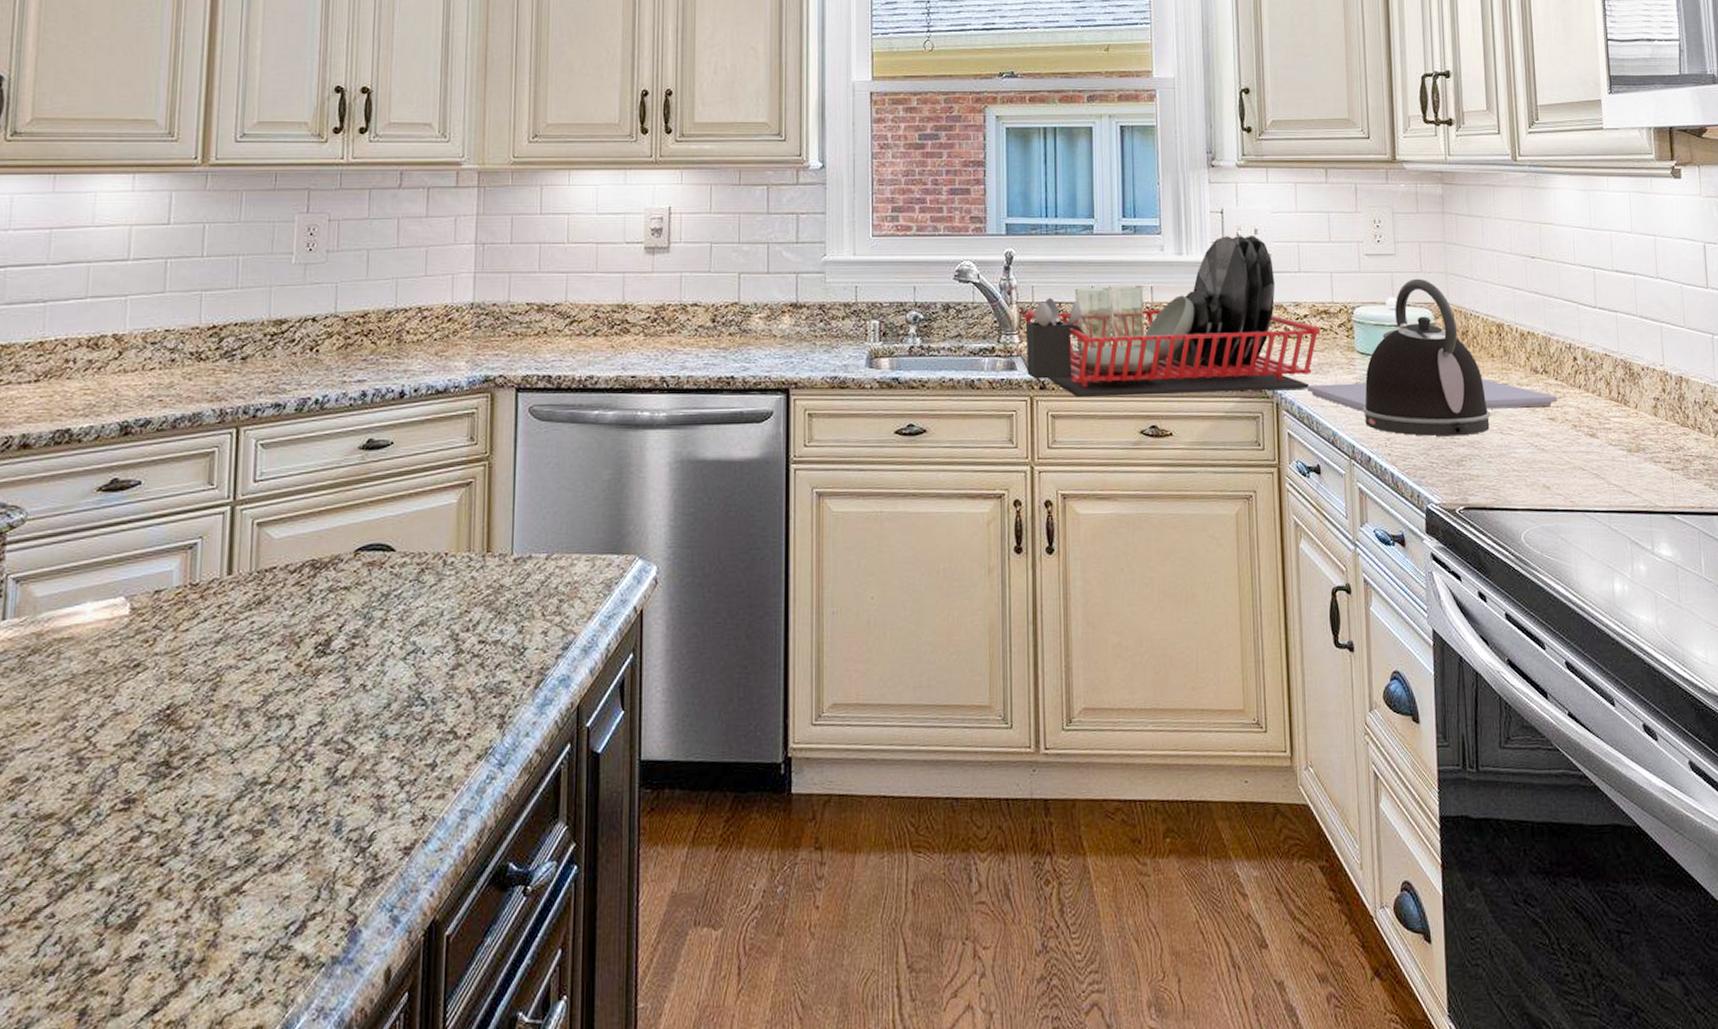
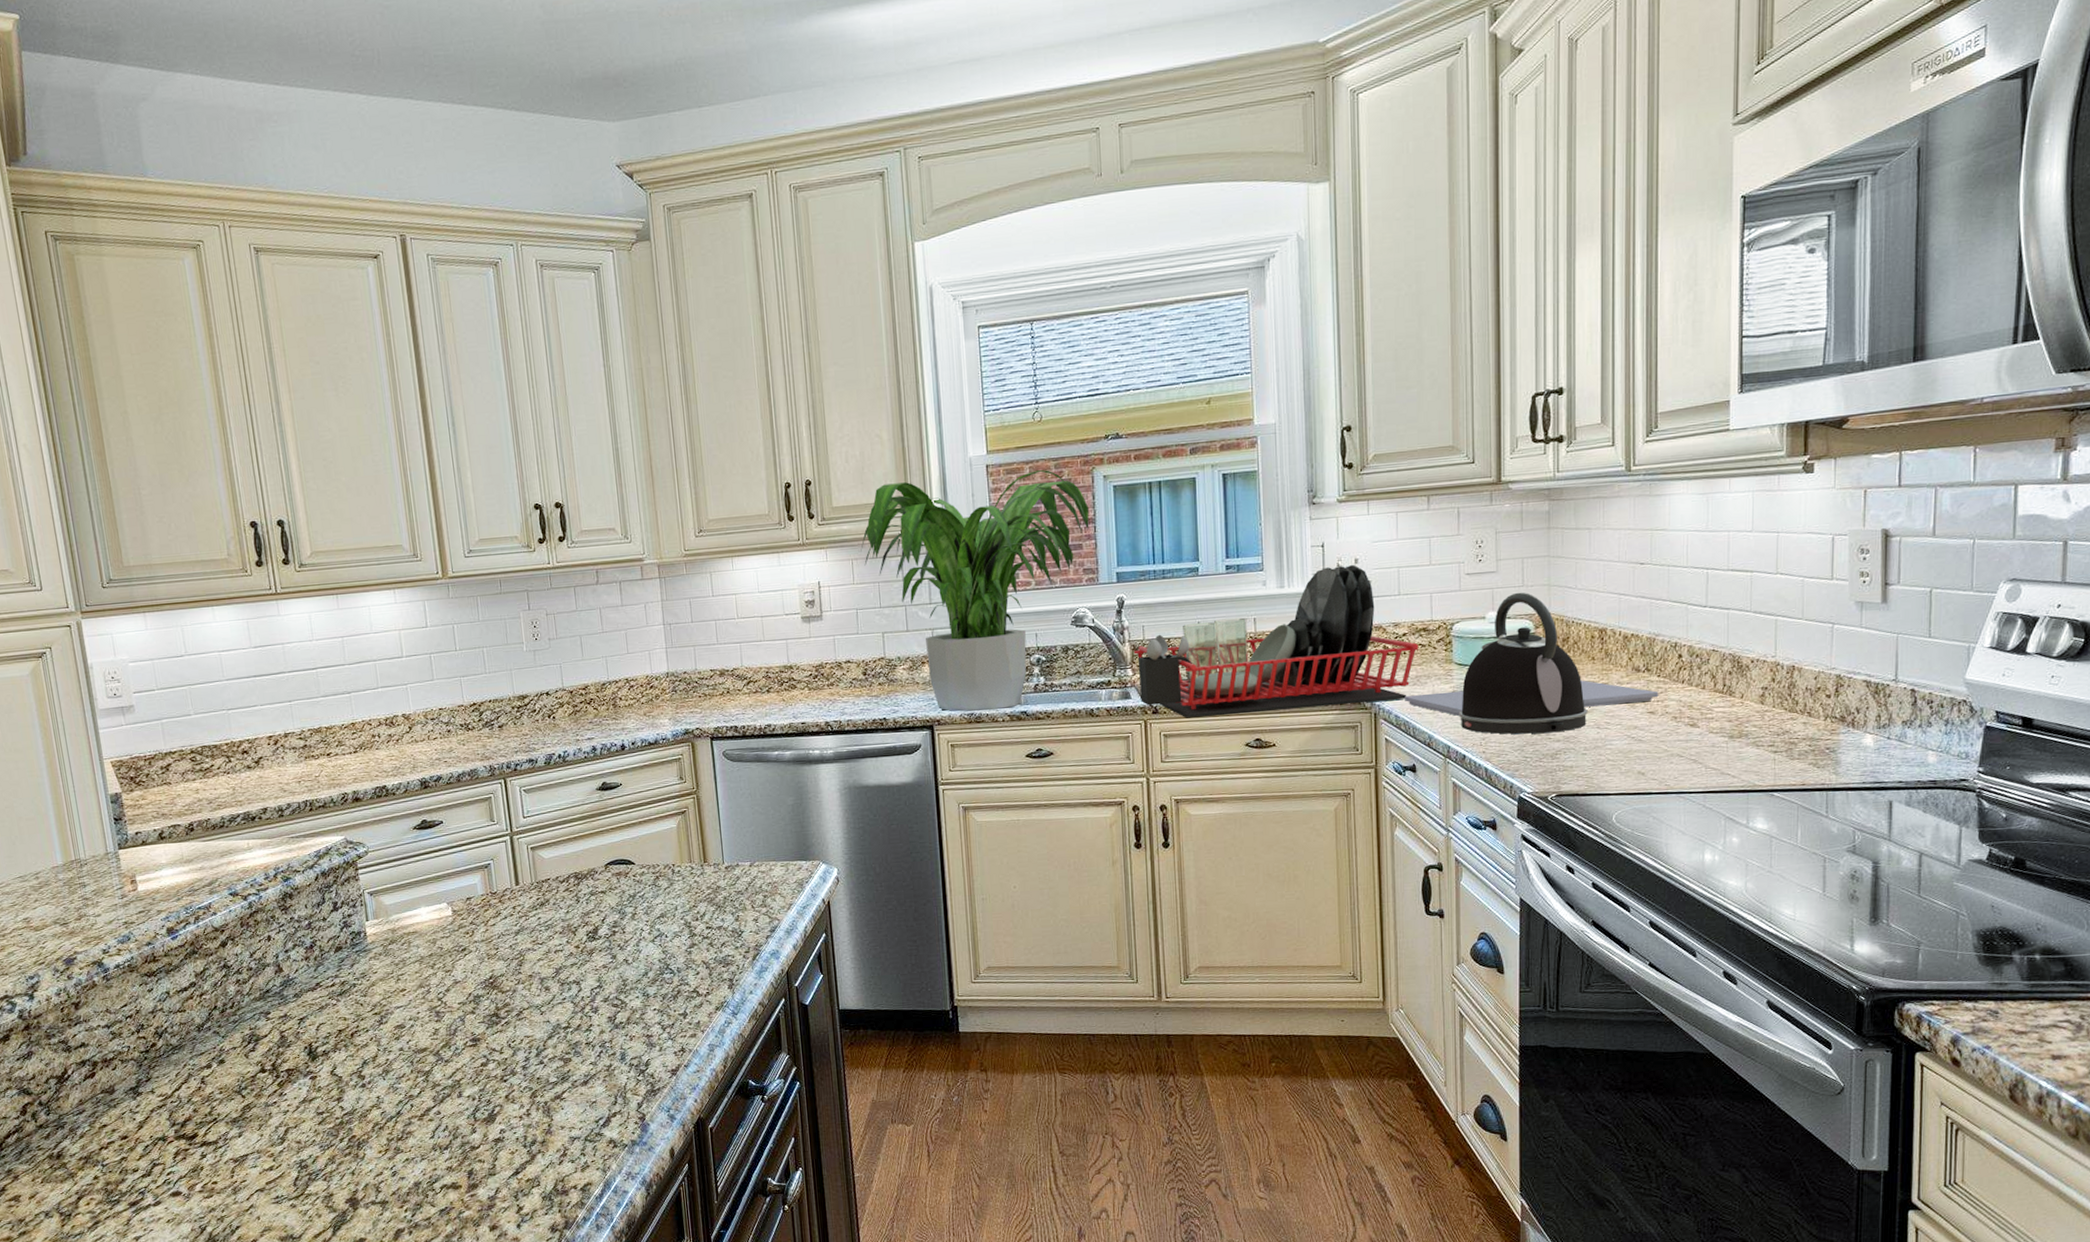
potted plant: none [722,102,980,375] -> present [860,470,1090,712]

